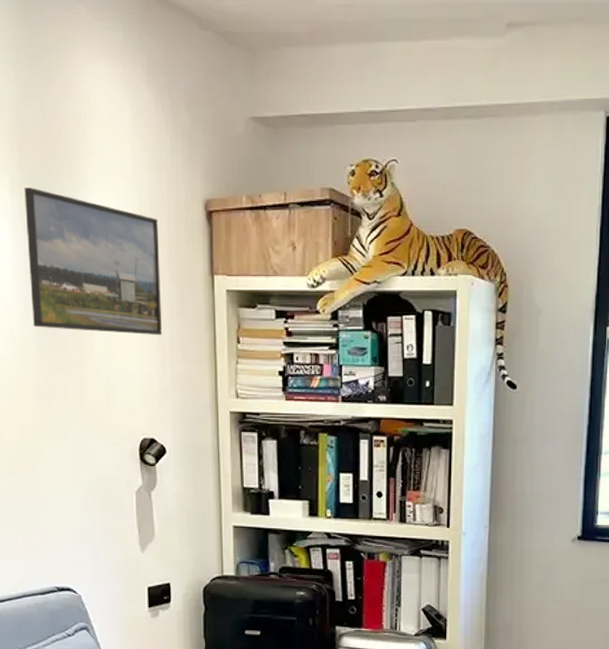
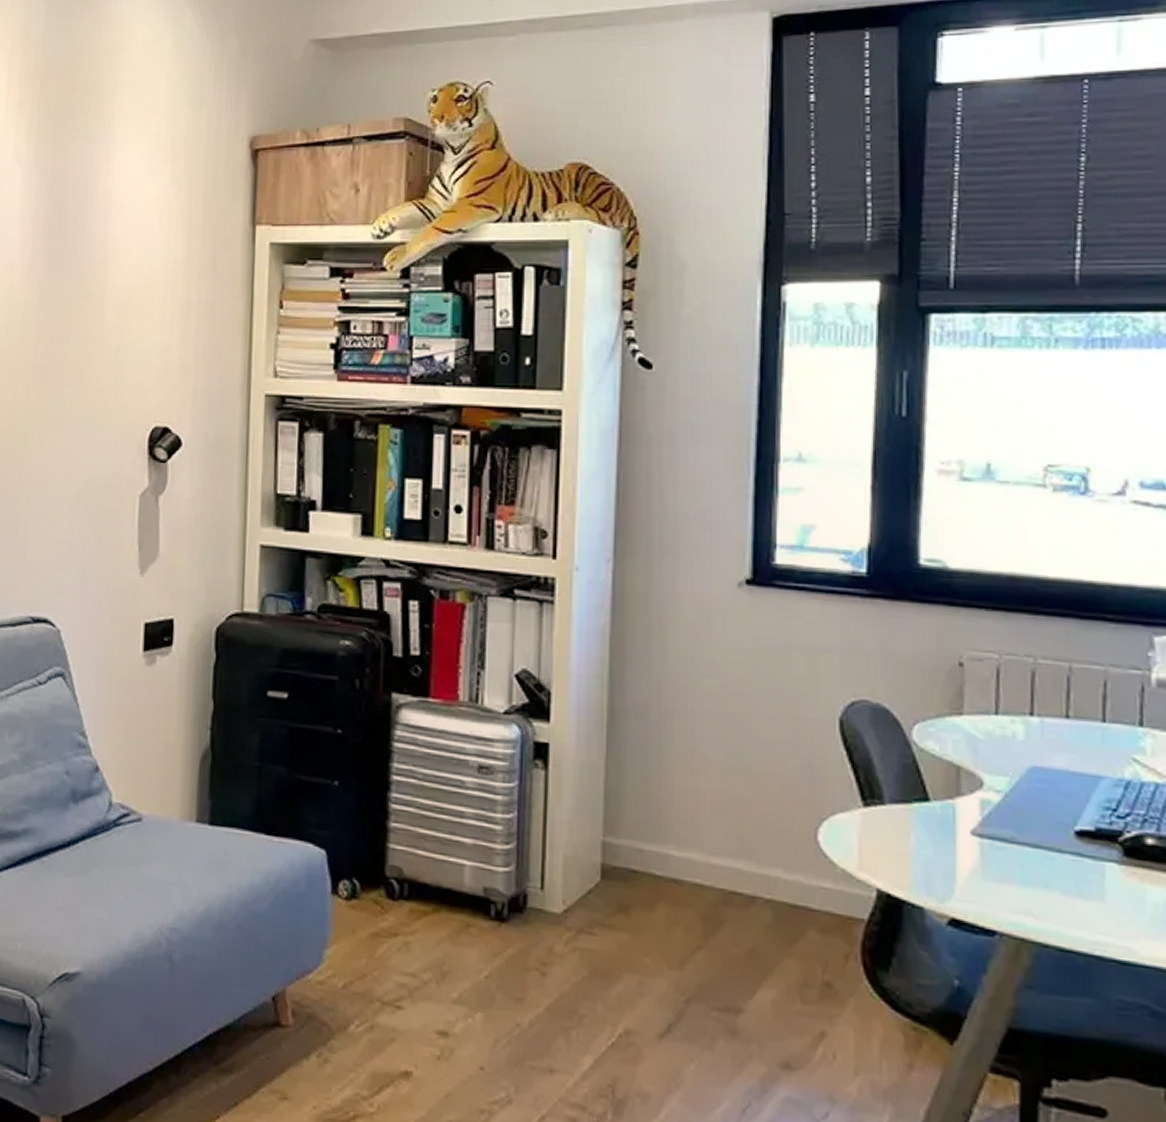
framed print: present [24,188,162,336] -> none [36,129,193,300]

